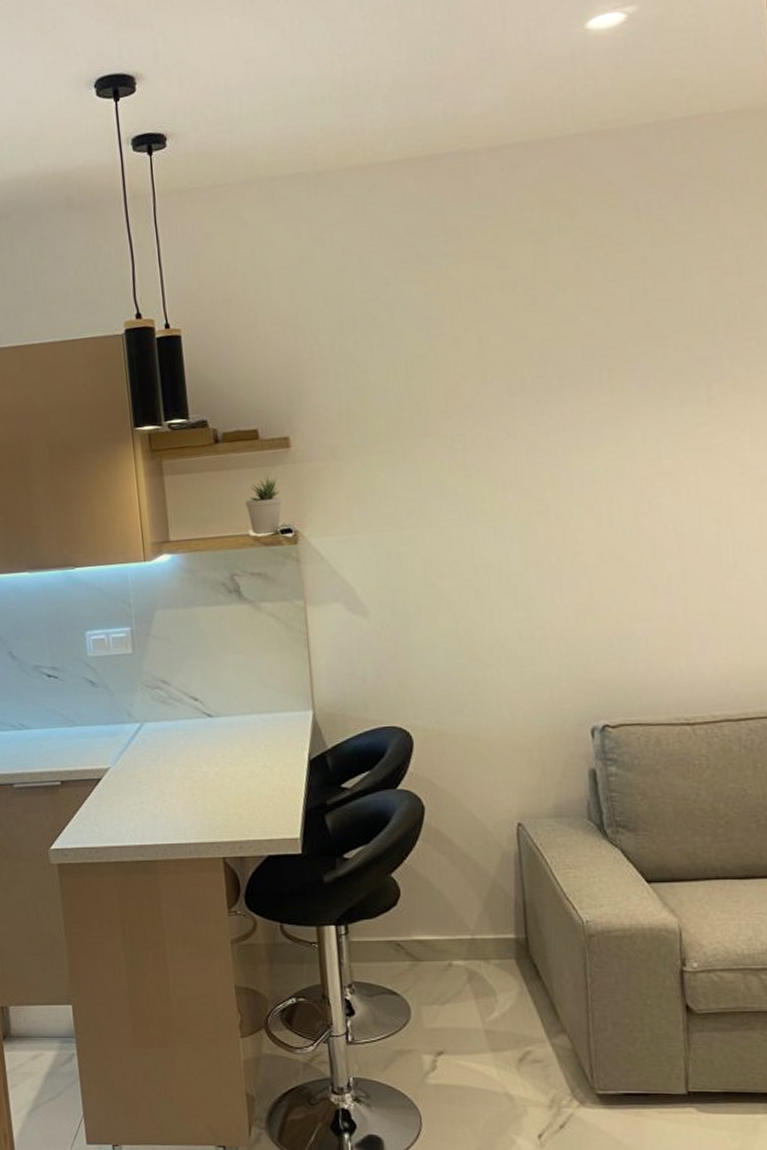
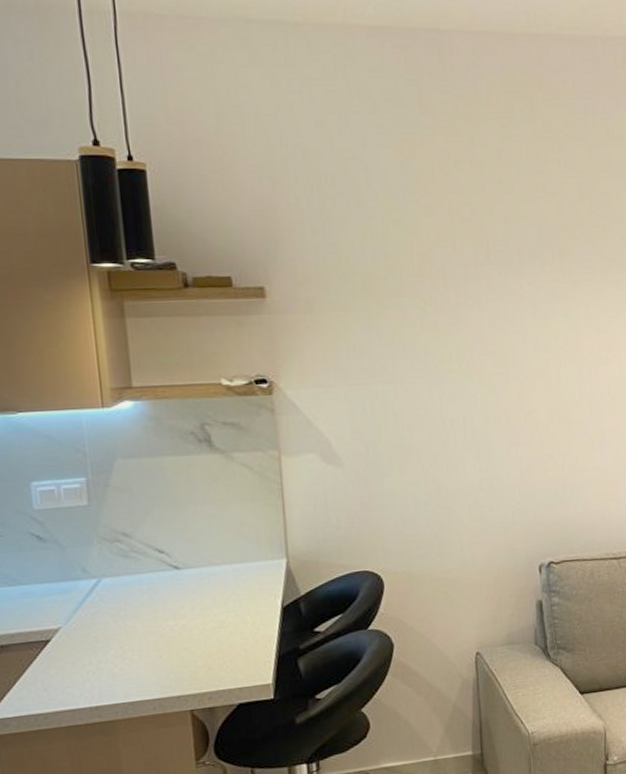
potted plant: present [245,475,282,534] -> none [217,324,257,383]

